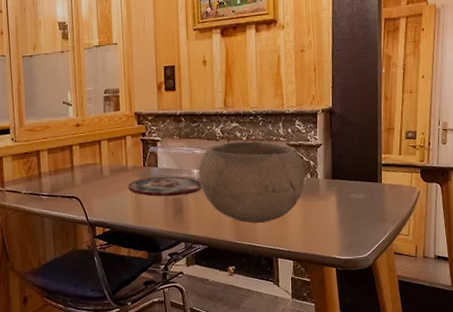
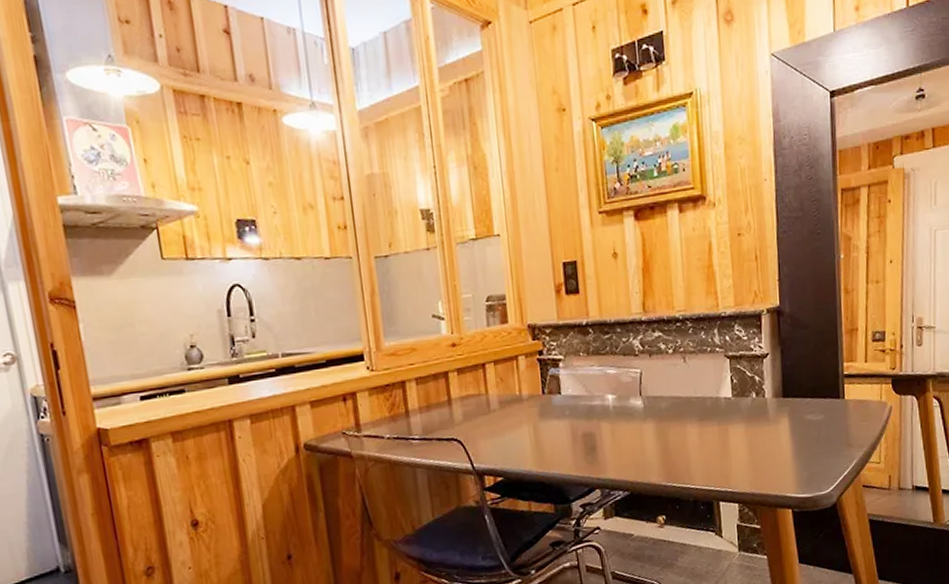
plate: present [128,176,202,197] -> none [523,405,619,433]
bowl: present [198,141,304,223] -> none [613,353,749,460]

